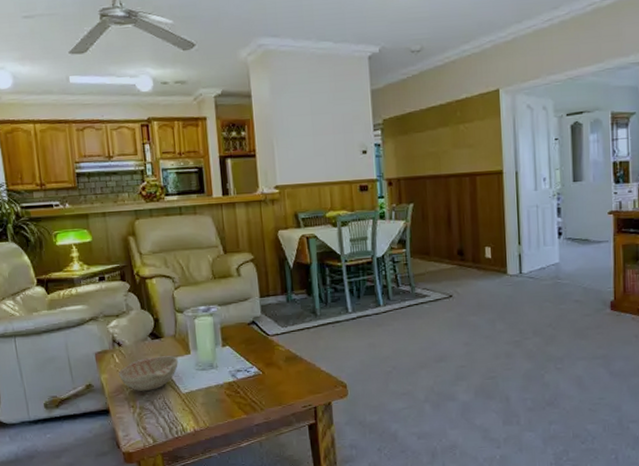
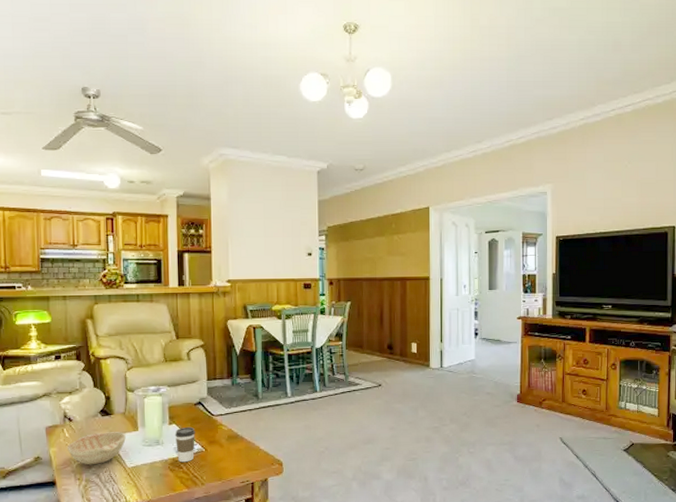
coffee cup: none [229,348,251,387] -> present [174,426,195,463]

